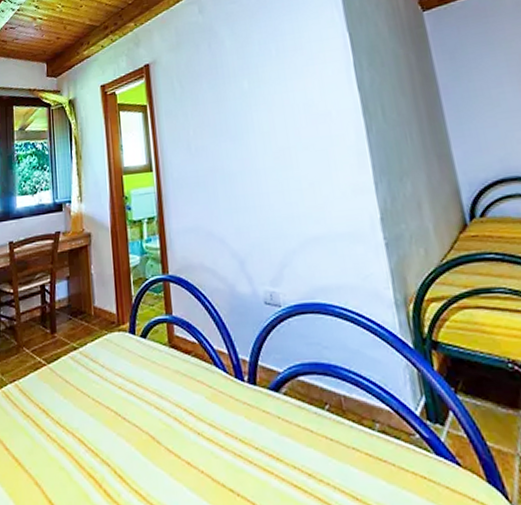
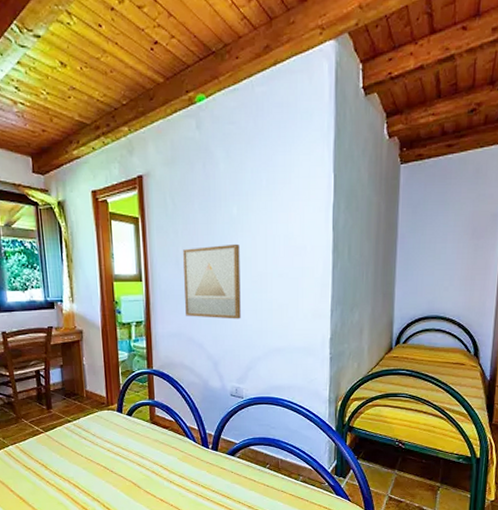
wall art: none [194,118,266,207] -> present [183,243,241,319]

